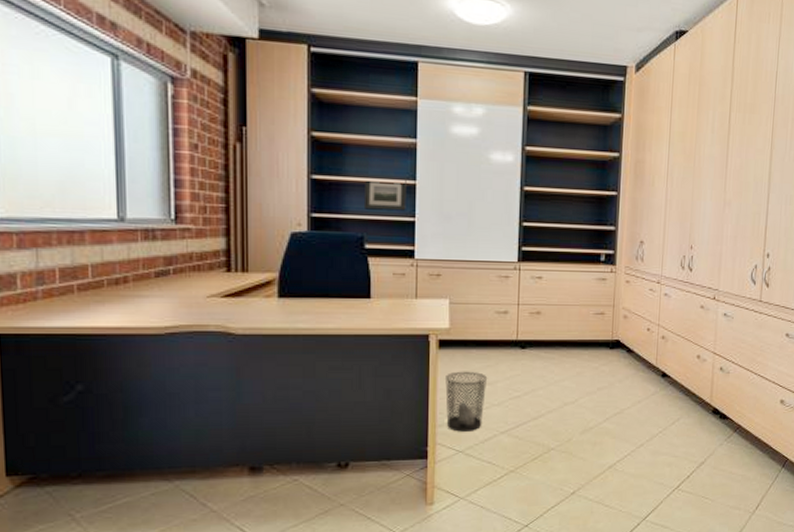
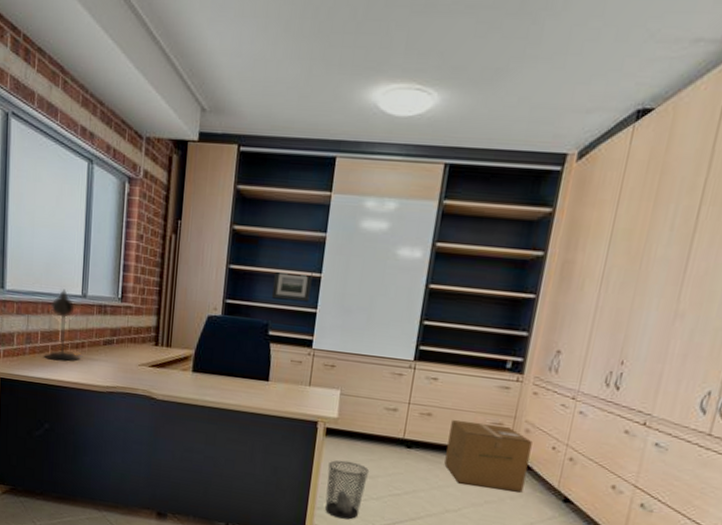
desk lamp: none [67,212,122,304] -> present [44,289,80,362]
box: none [558,314,631,375] -> present [444,420,533,493]

